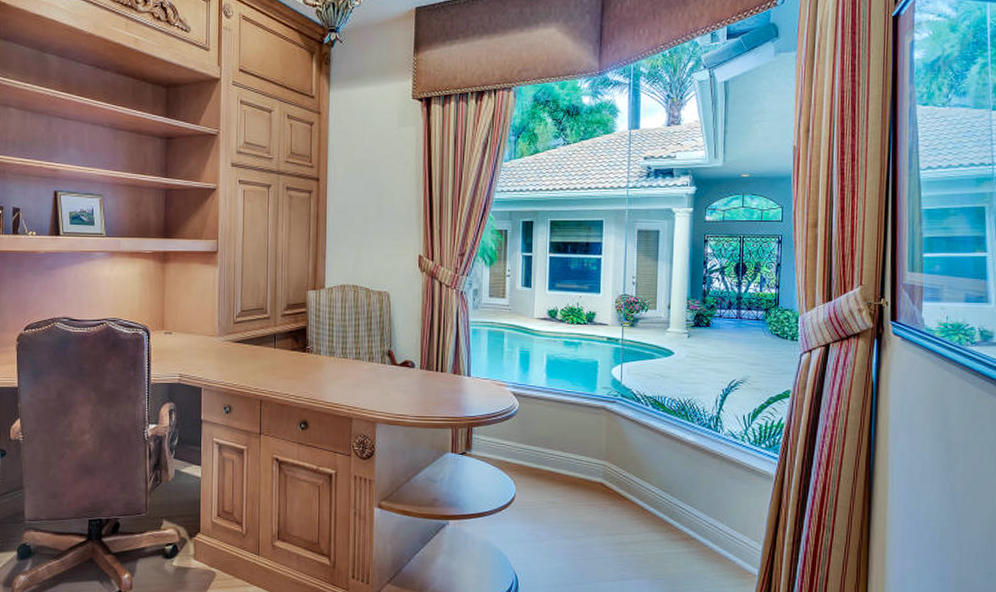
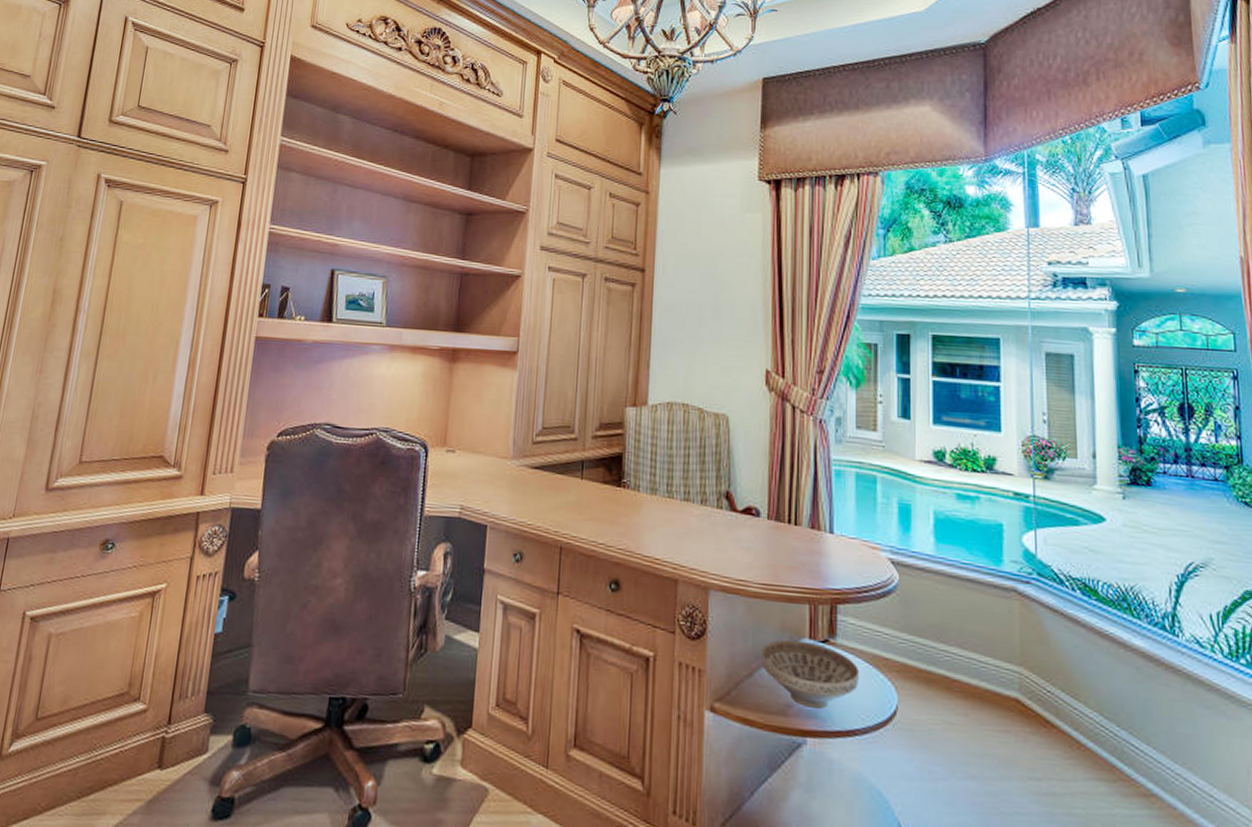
decorative bowl: none [416,454,489,501] -> present [761,639,860,710]

